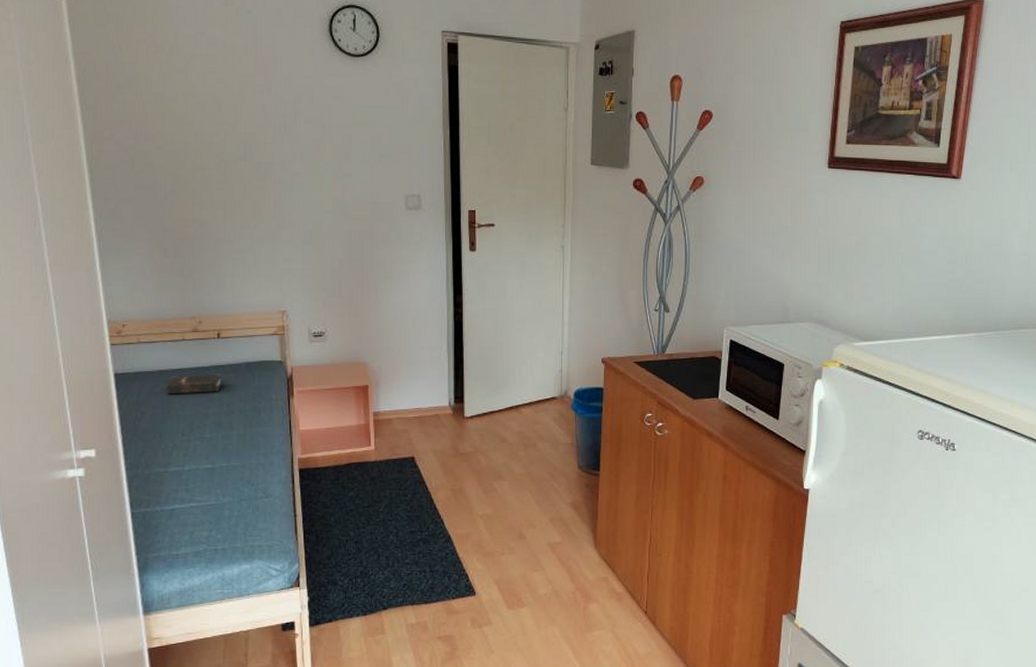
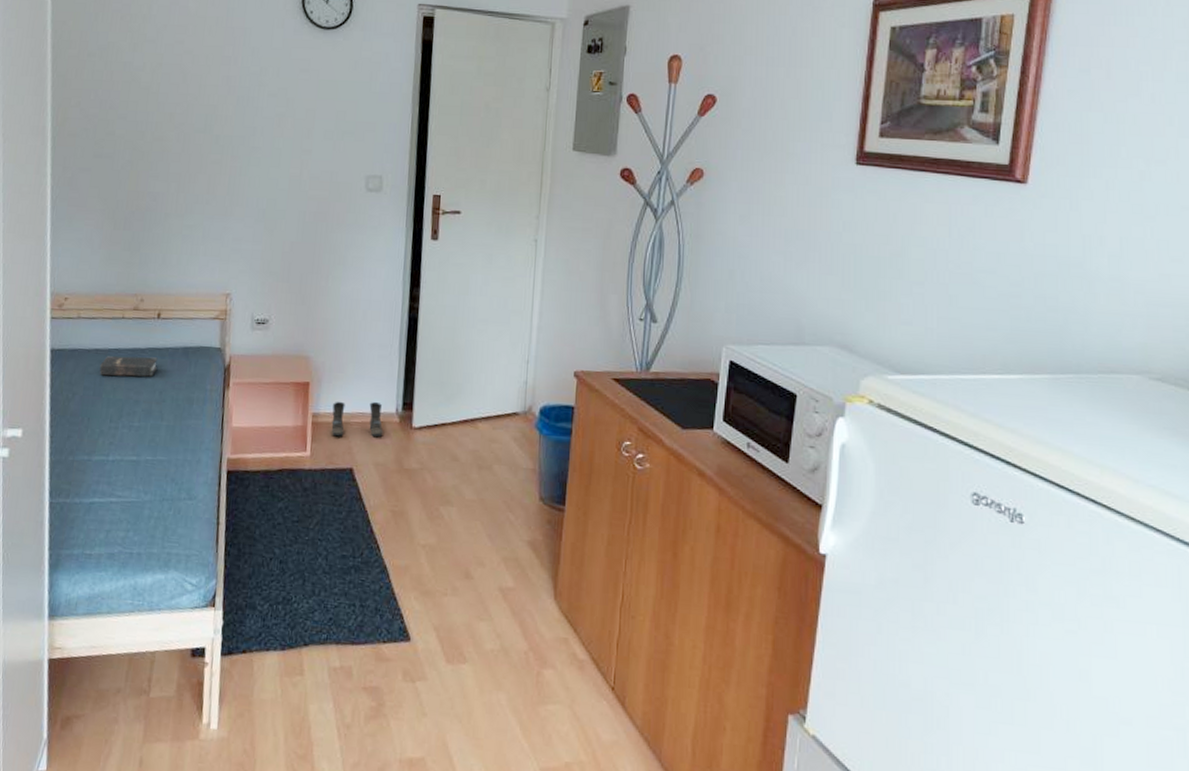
boots: none [392,398,439,431] -> present [331,401,384,437]

